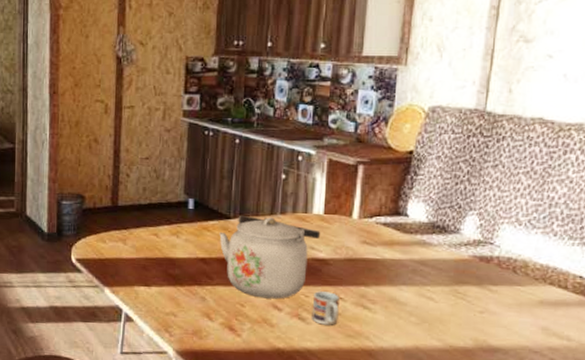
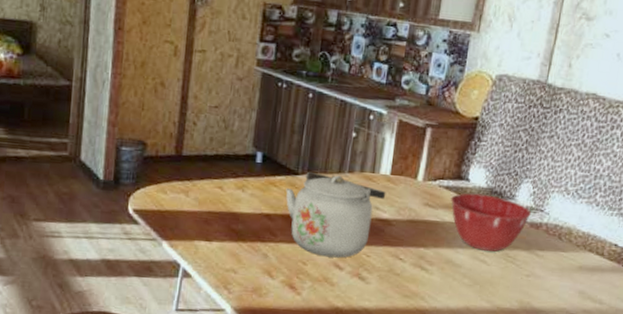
cup: present [312,291,339,325] -> none [371,251,399,285]
mixing bowl: none [390,229,480,288] -> present [451,193,532,252]

